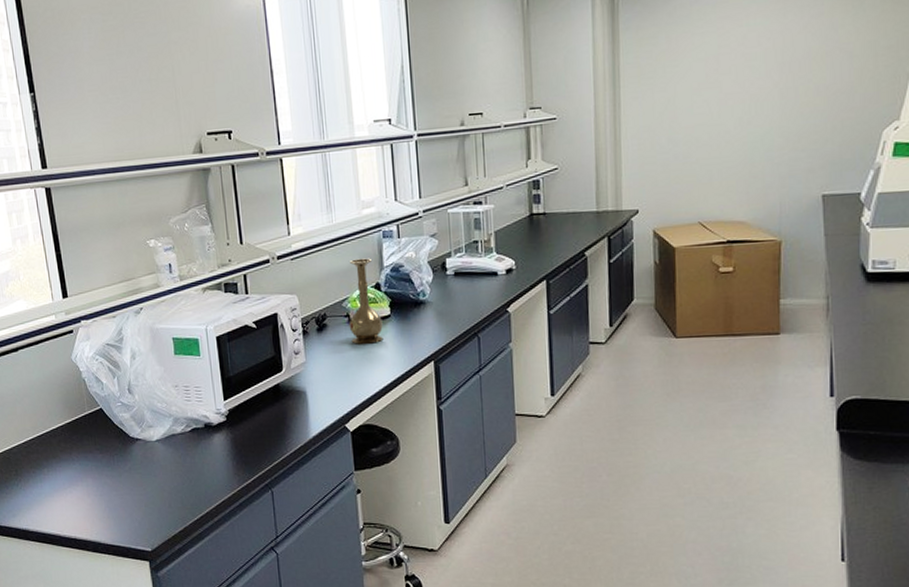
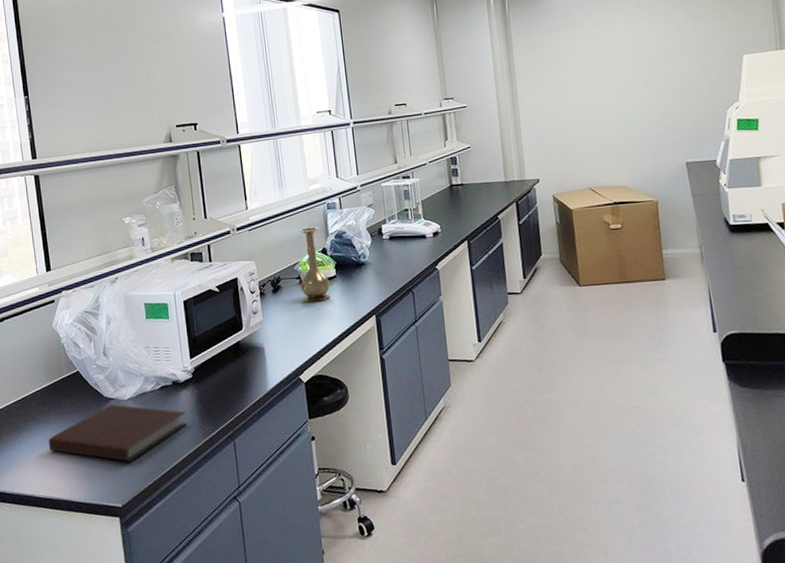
notebook: none [71,445,220,506] -> present [48,404,187,462]

